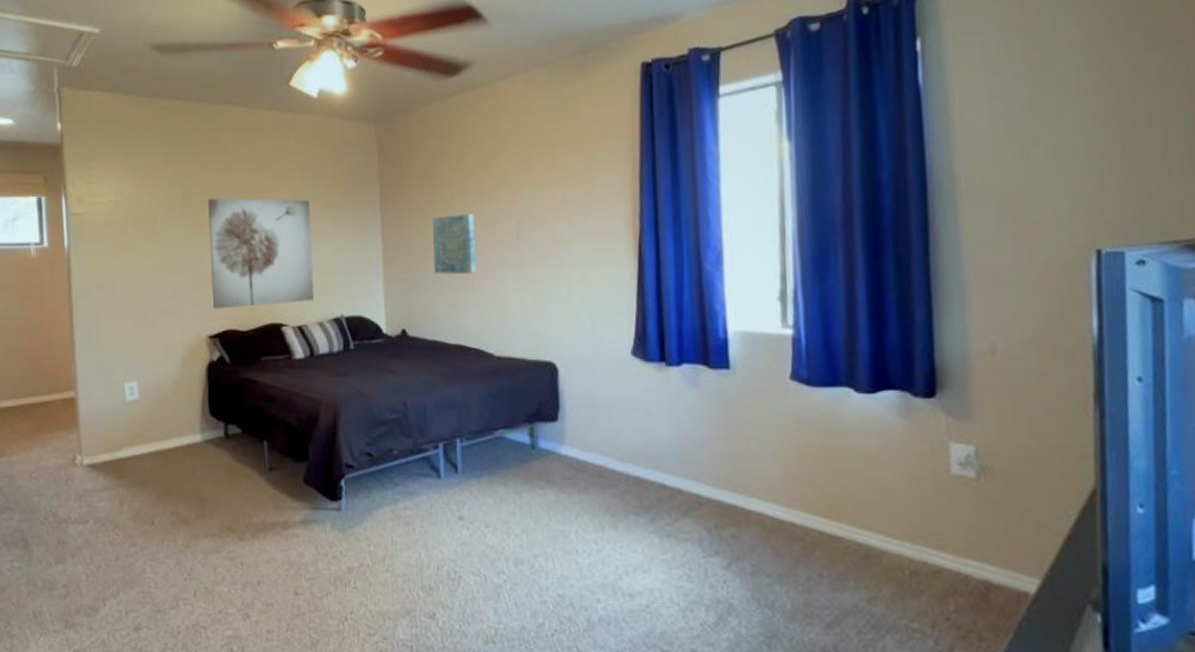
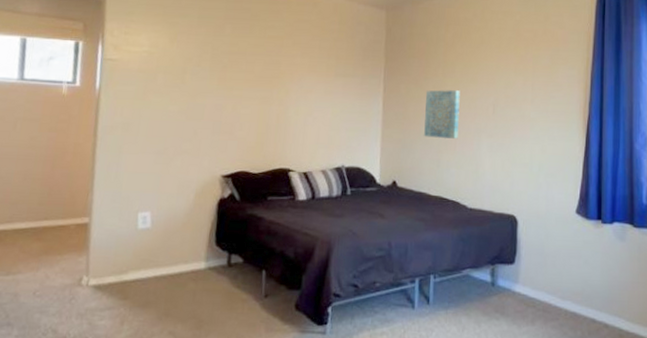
wall art: present [207,198,314,310] -> none [229,57,324,153]

